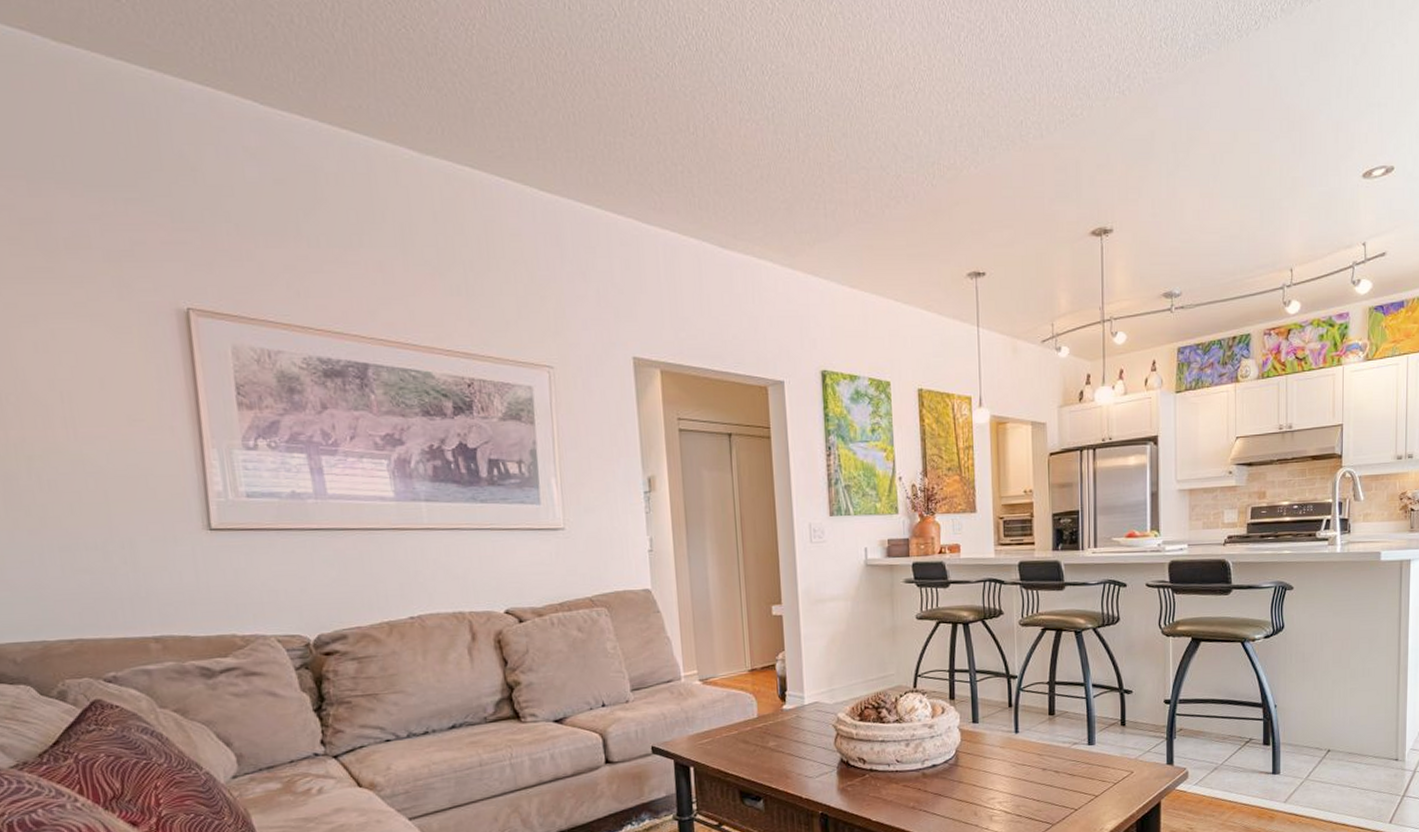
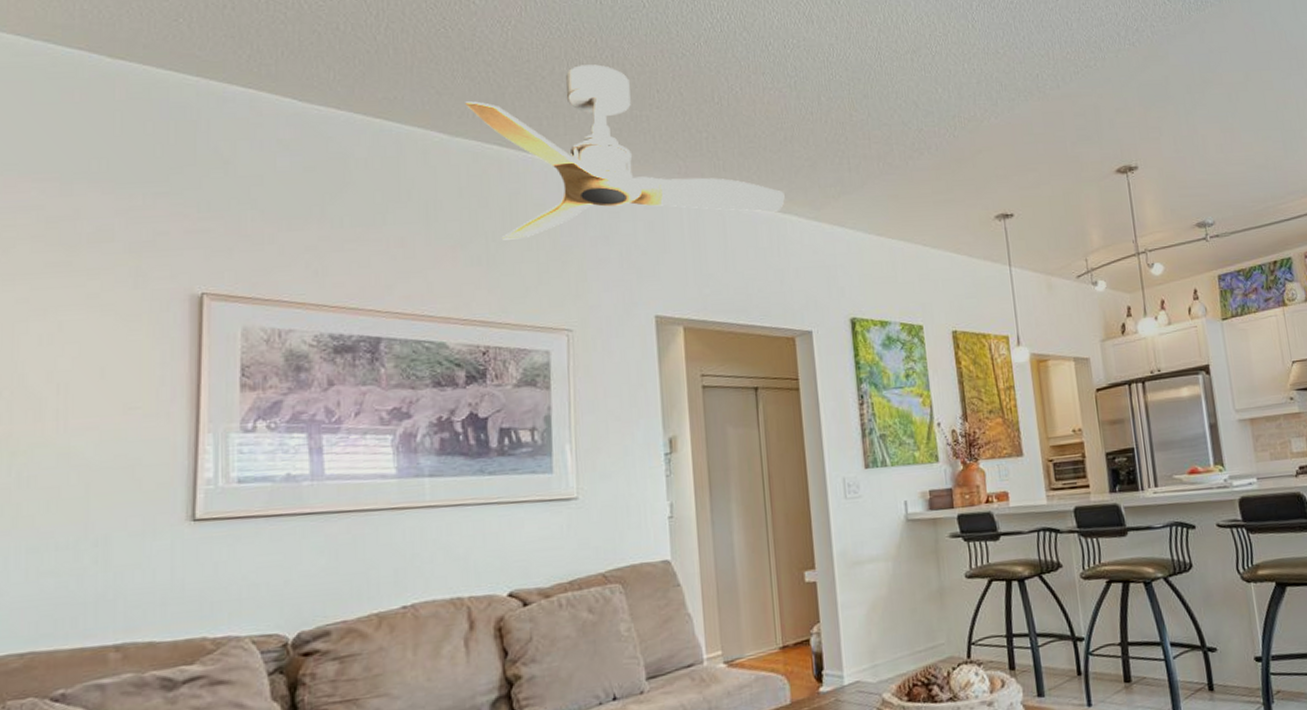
ceiling fan: none [433,81,760,270] -> present [465,64,785,240]

